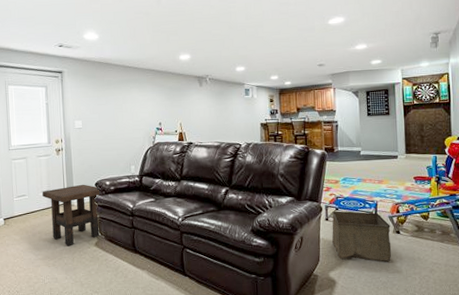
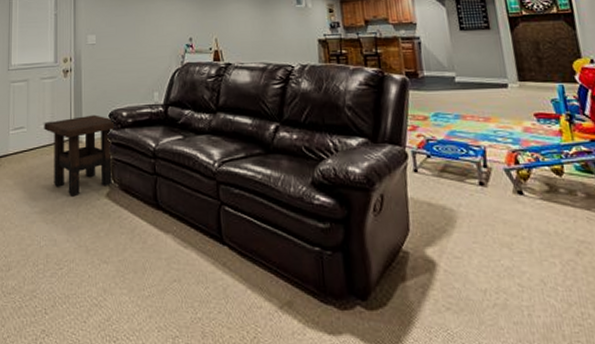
storage bin: present [331,211,392,263] -> none [422,159,515,238]

